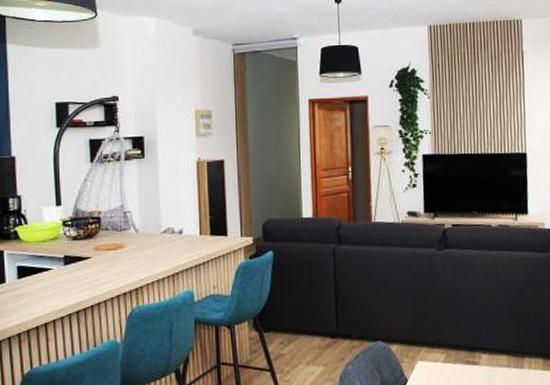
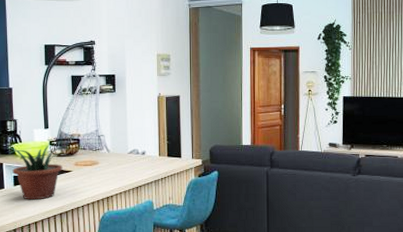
potted plant: none [10,226,87,296] -> present [8,145,69,200]

